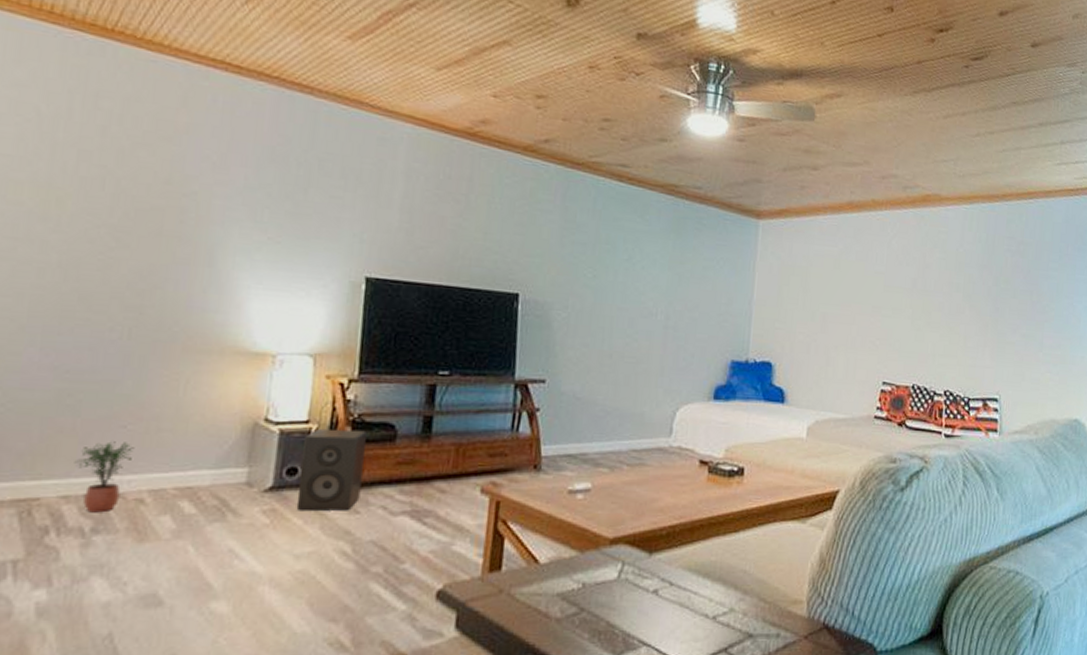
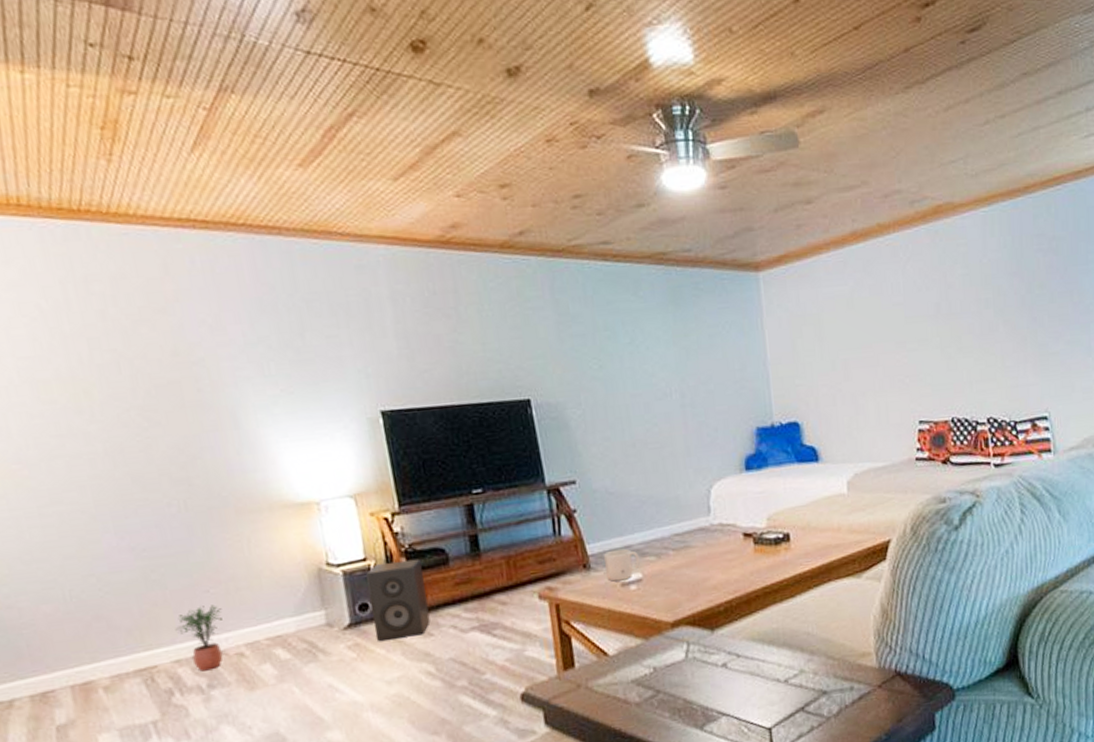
mug: none [555,455,592,488] -> present [604,548,640,582]

